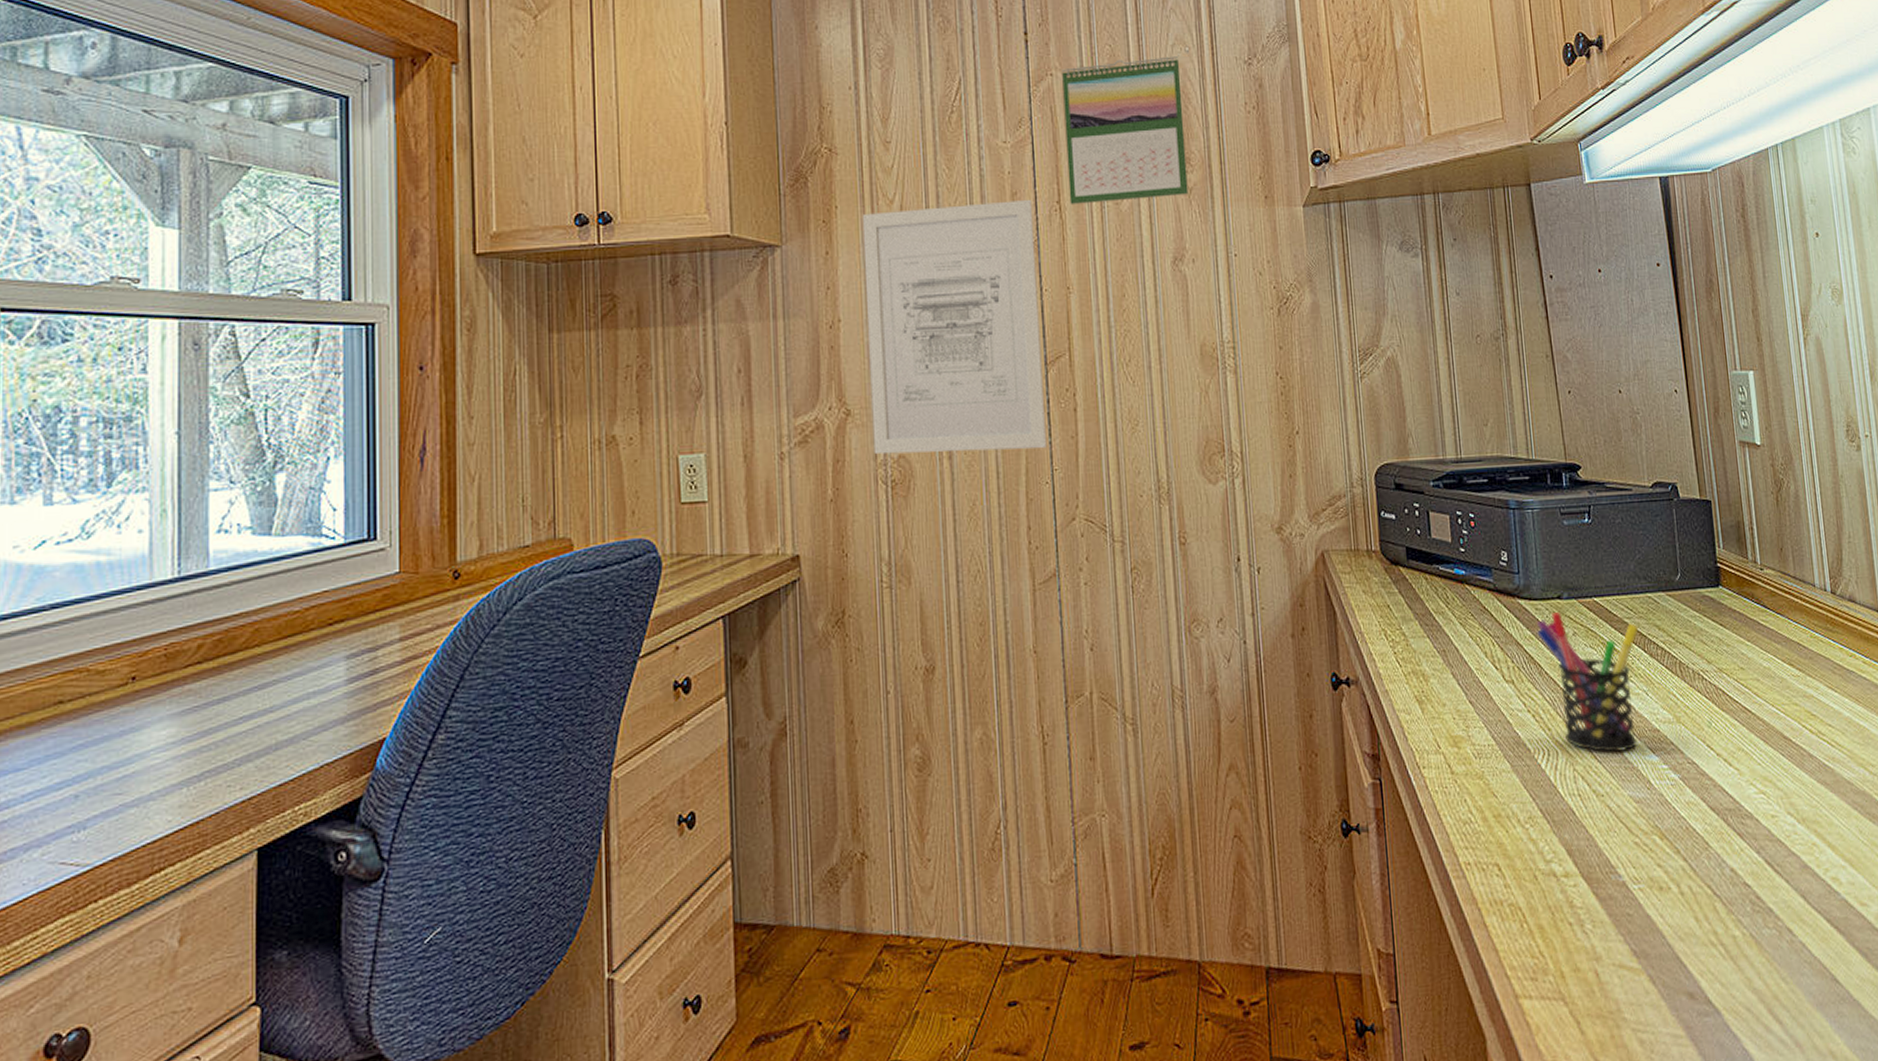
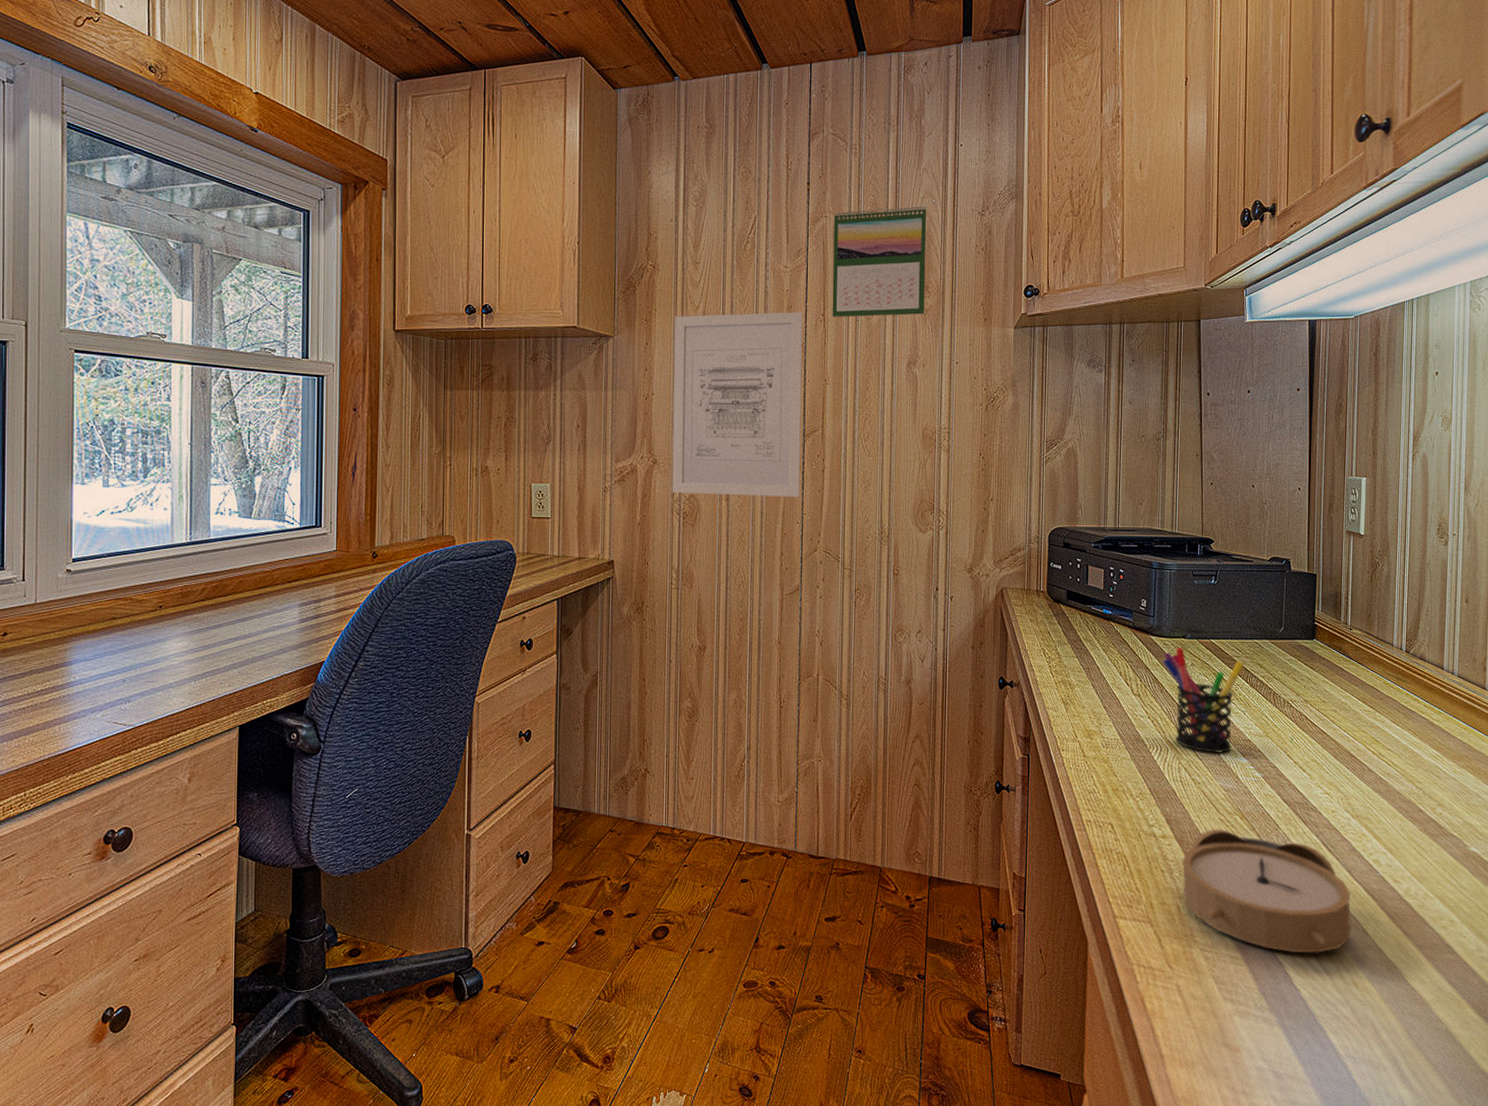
alarm clock: none [1593,856,1819,1020] -> present [1182,829,1352,953]

